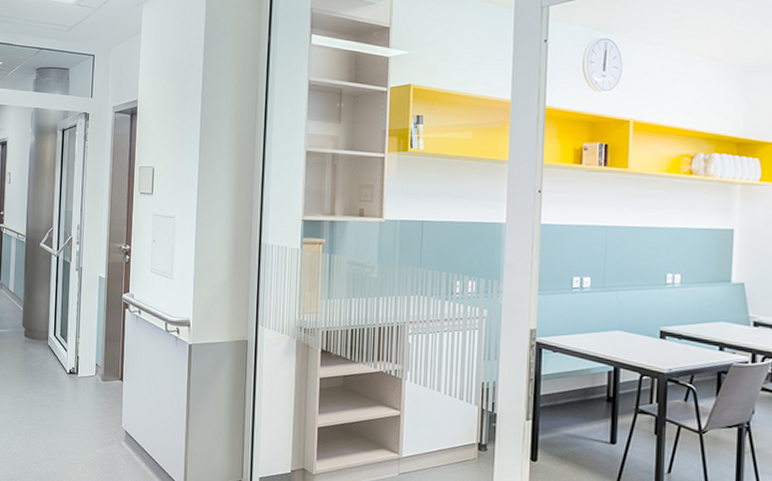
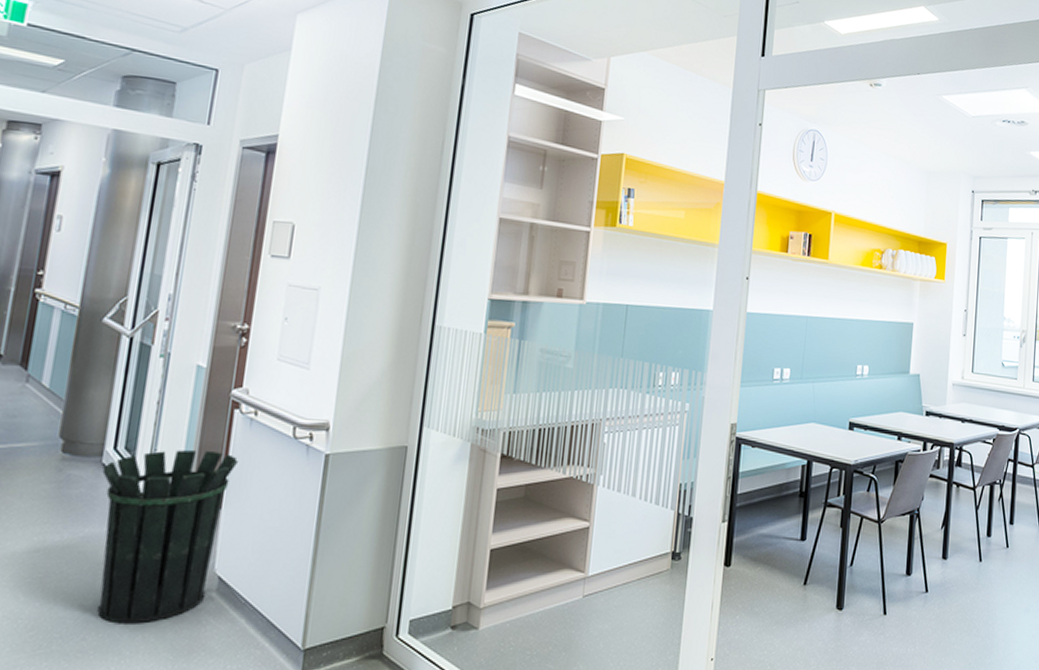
waste bin: none [49,338,132,459] -> present [97,450,239,624]

